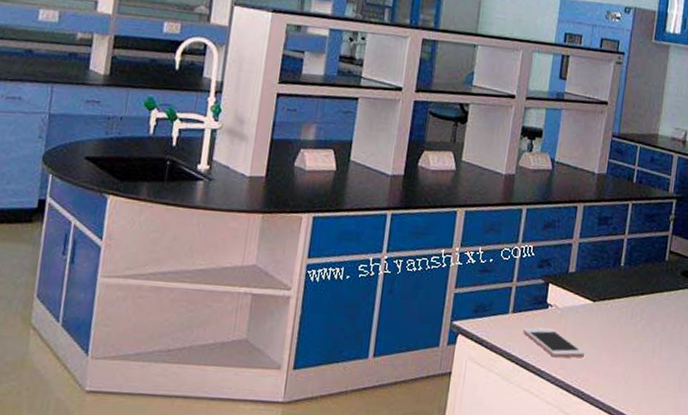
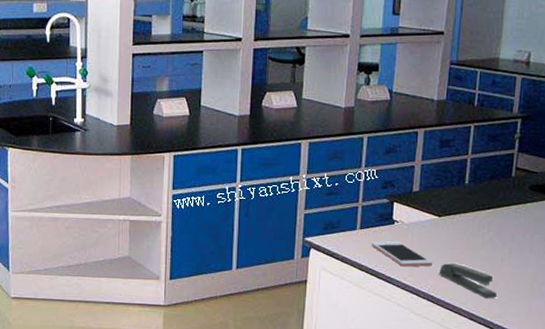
stapler: none [591,353,647,396] -> present [439,262,498,299]

